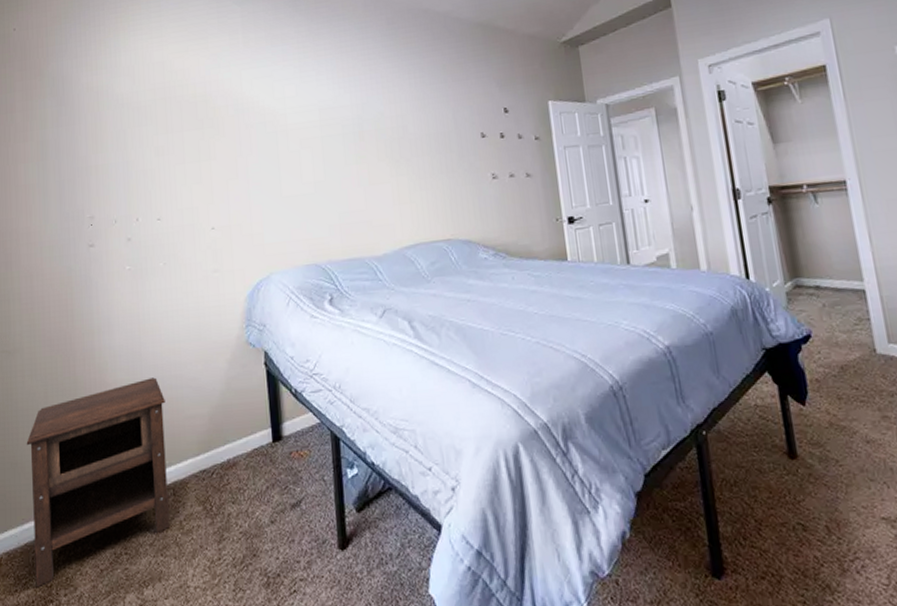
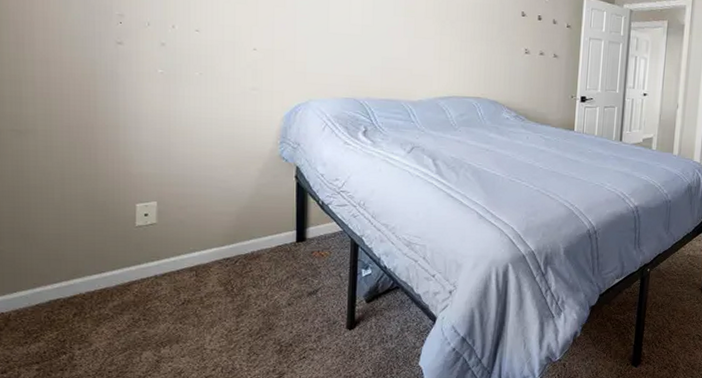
nightstand: present [26,377,170,588] -> none [39,175,193,342]

